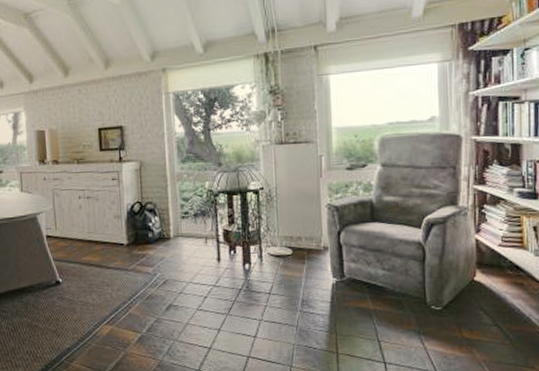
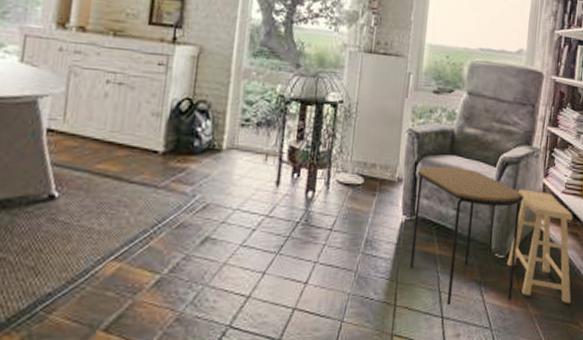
side table: none [342,232,456,353] -> present [409,166,525,306]
footstool: none [445,246,523,349] -> present [507,189,573,303]

